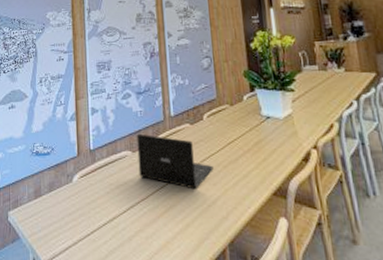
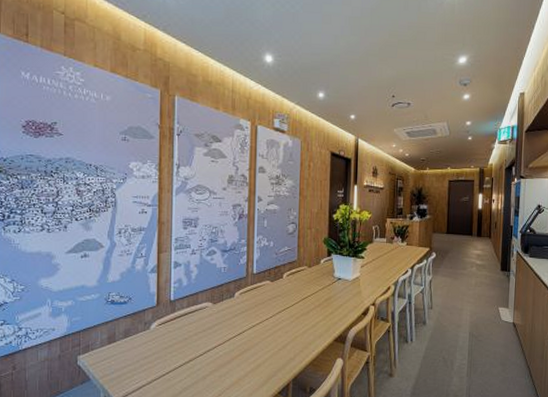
laptop: present [136,133,213,190] -> none [218,287,287,336]

